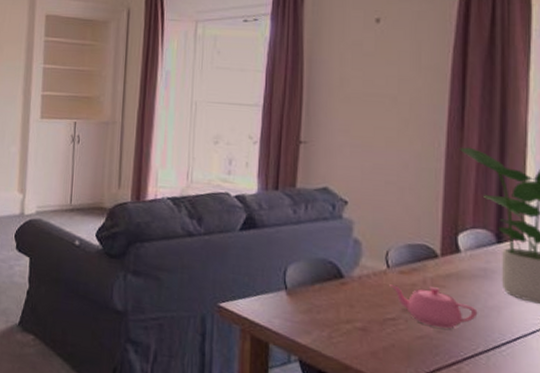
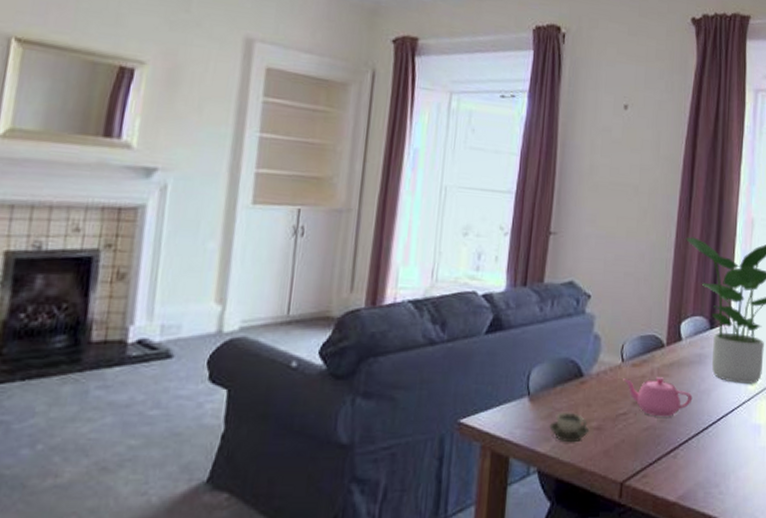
cup: none [309,309,354,340] -> present [549,412,590,443]

